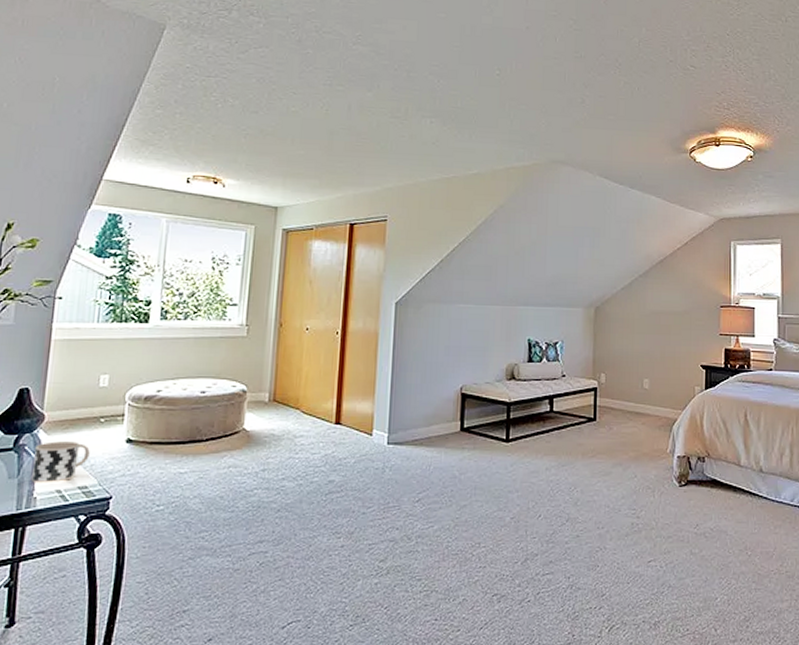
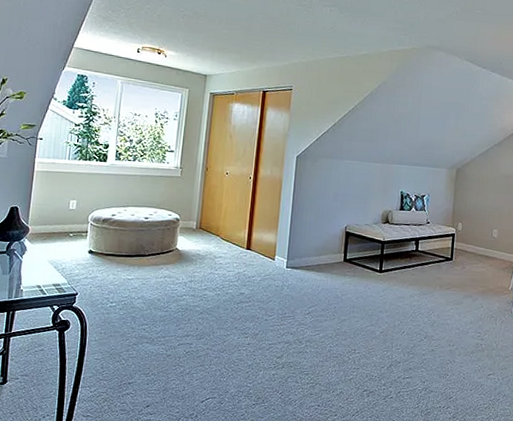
cup: present [30,441,90,483] -> none [18,248,62,280]

